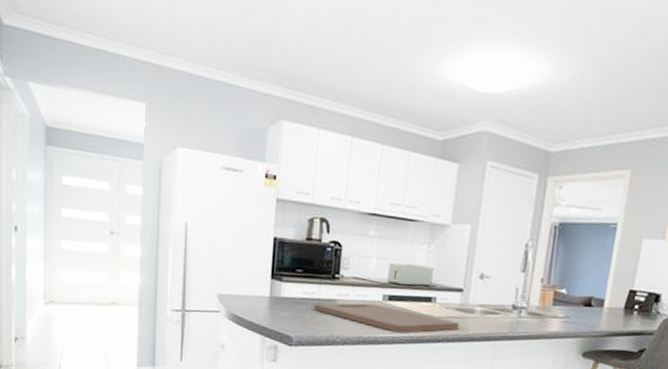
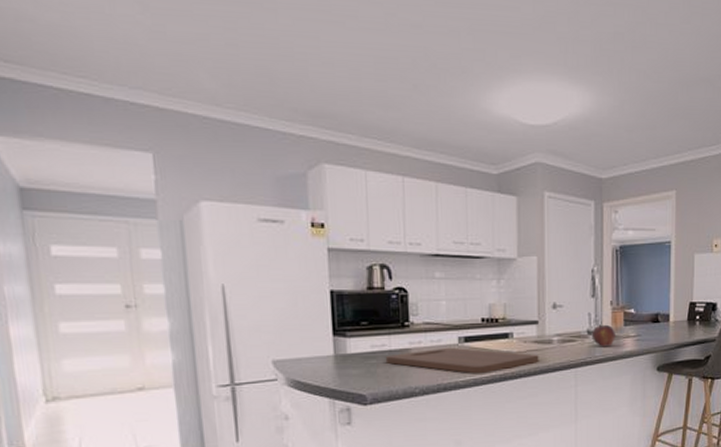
toaster: present [387,262,434,287] -> none [460,301,506,326]
fruit: none [516,300,542,325] -> present [591,324,615,347]

